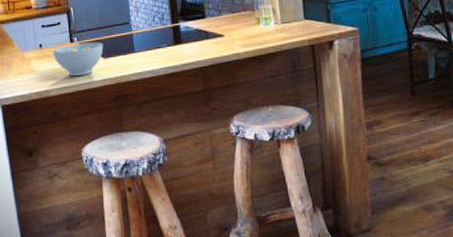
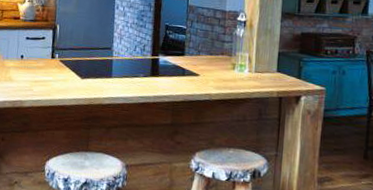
bowl: present [52,42,104,76] -> none [32,60,83,92]

